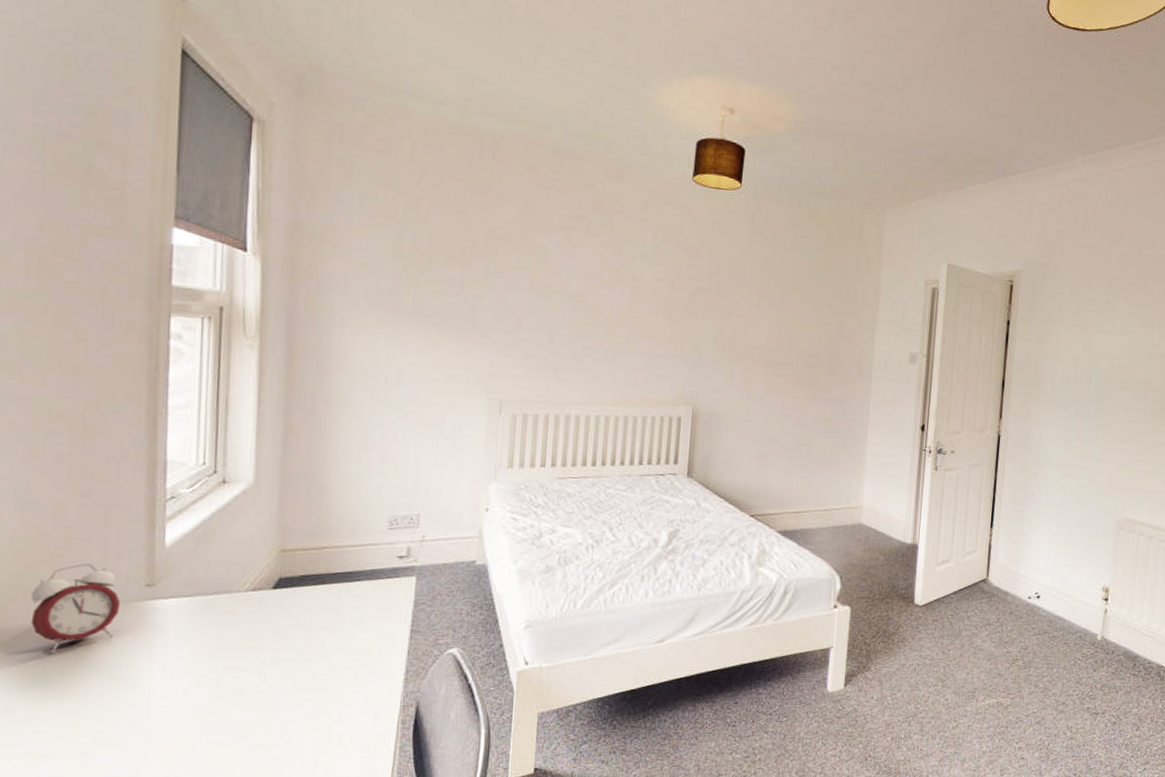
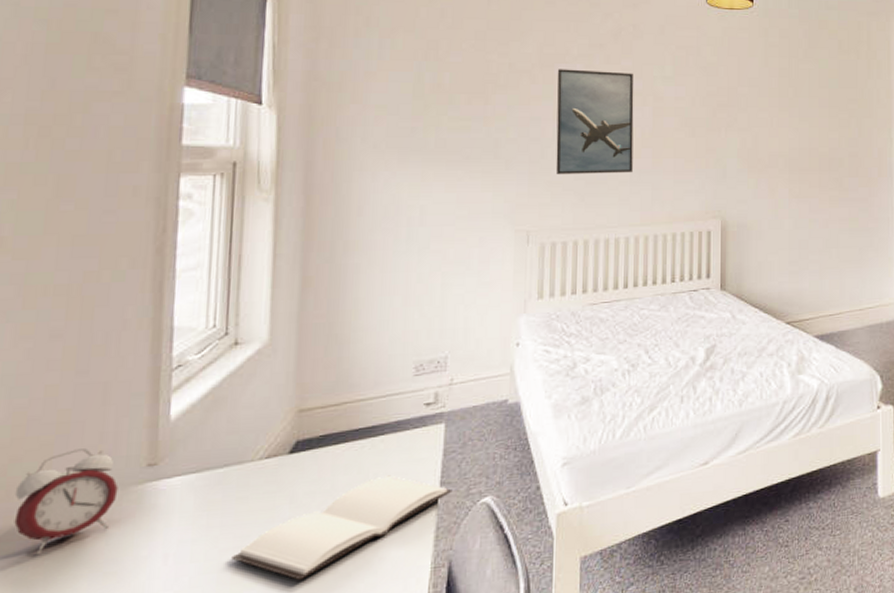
book: none [221,618,422,703] -> present [231,475,453,581]
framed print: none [530,238,613,352] -> present [555,69,634,175]

